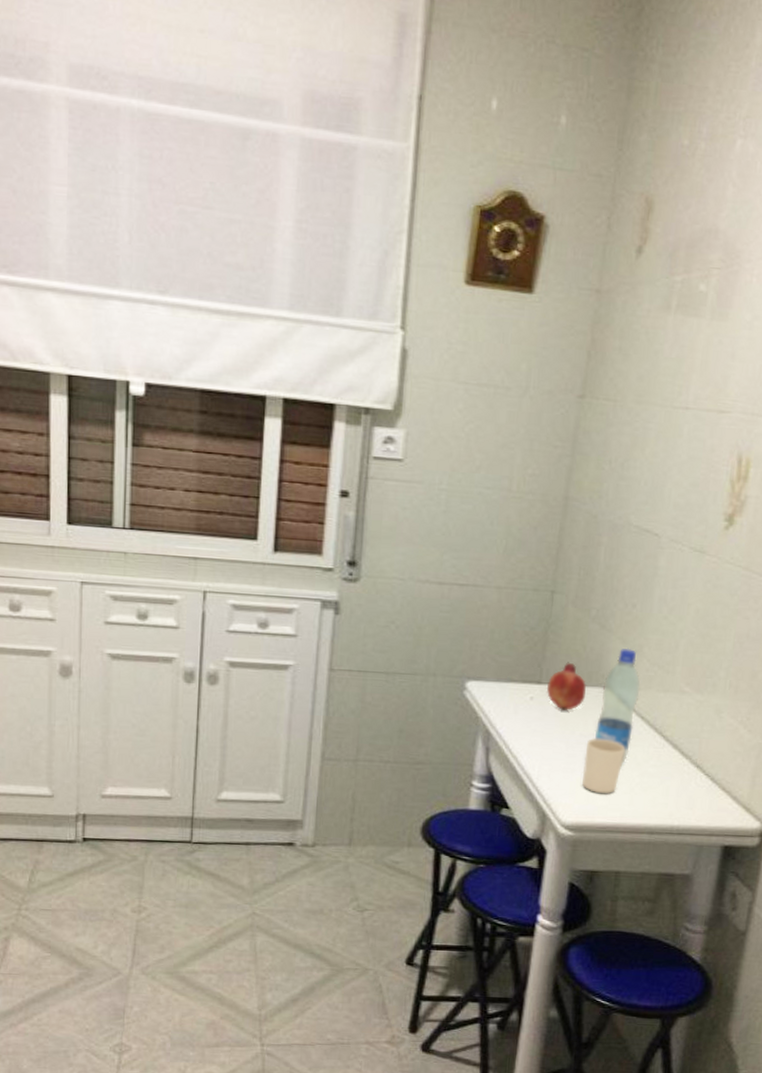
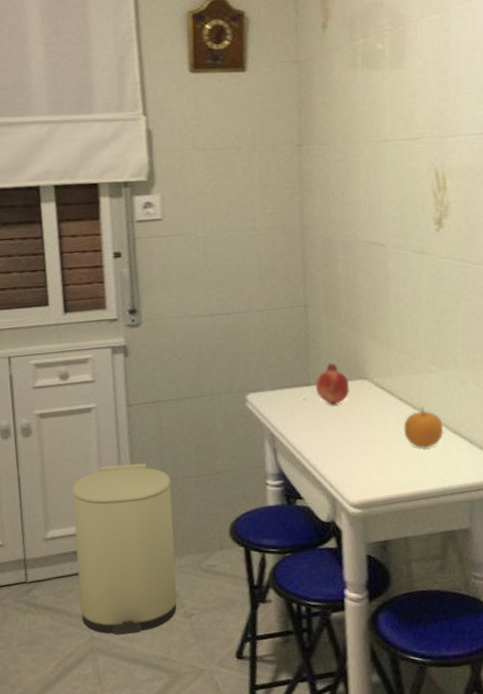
pedal bin: none [245,732,365,918] -> present [72,463,177,636]
mug: present [582,737,626,795] -> none [358,422,392,472]
bottle: present [594,648,641,764] -> none [362,342,396,442]
fruit: none [637,730,686,777] -> present [403,406,444,447]

